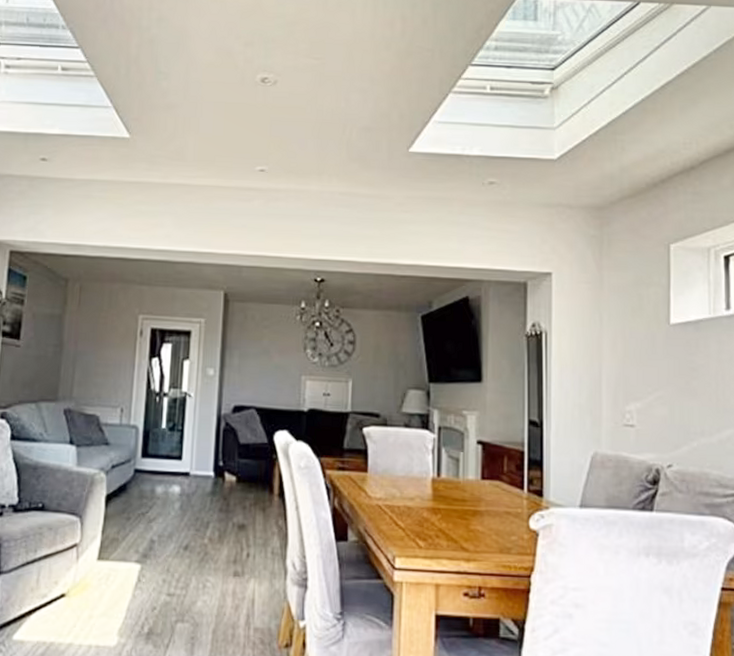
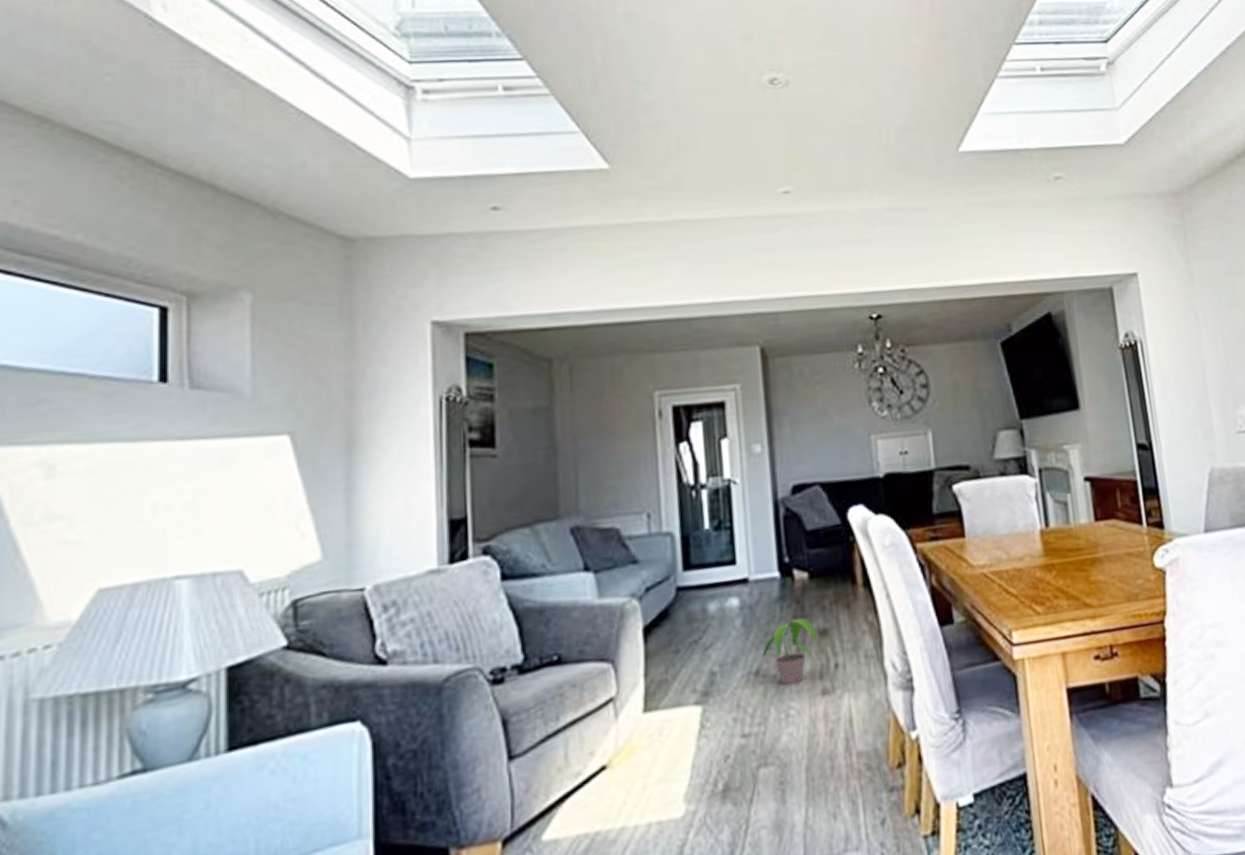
potted plant: none [192,511,237,563] -> present [762,617,818,685]

